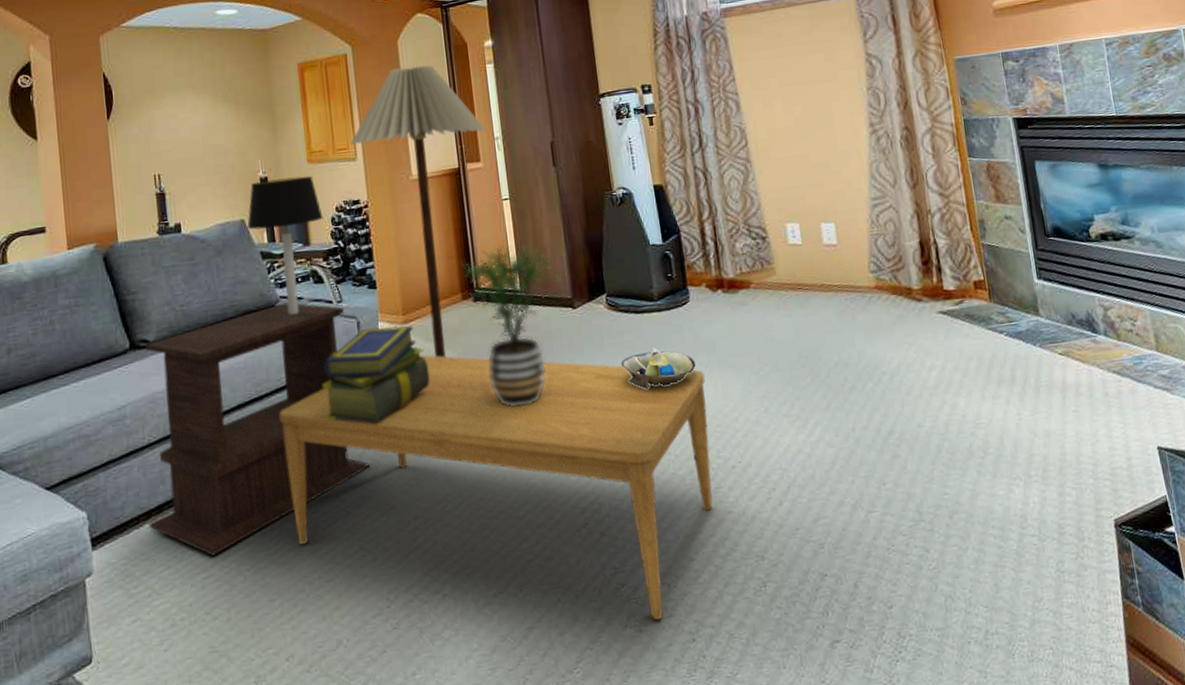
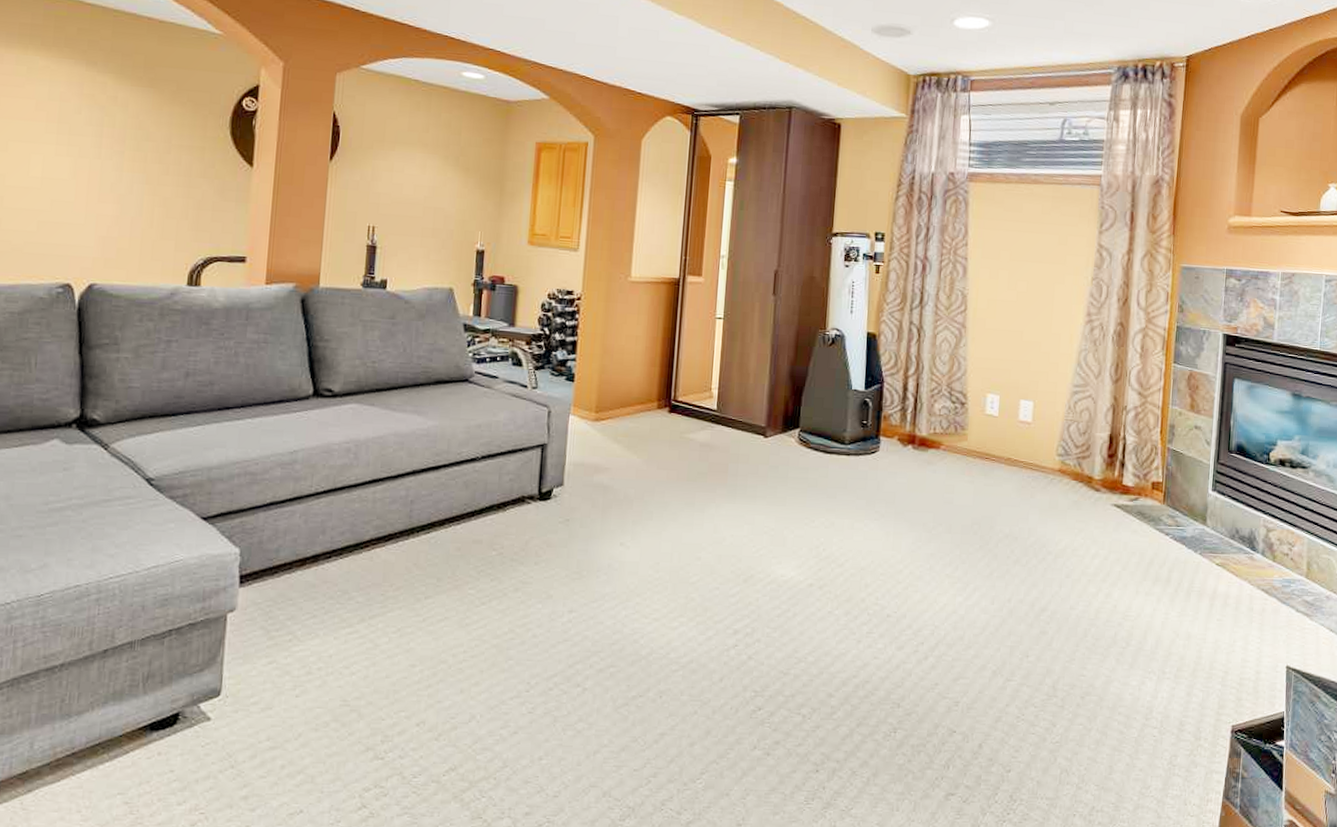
side table: present [144,302,370,556] -> none [301,378,538,613]
table lamp: present [246,176,323,315] -> none [454,253,534,392]
coffee table: present [279,355,713,621] -> none [449,454,879,747]
stack of books: present [322,326,430,425] -> none [499,419,612,514]
floor lamp: present [350,65,486,358] -> none [575,167,714,462]
potted plant: present [461,245,563,407] -> none [662,363,761,522]
decorative bowl: present [621,347,696,389] -> none [800,489,873,527]

